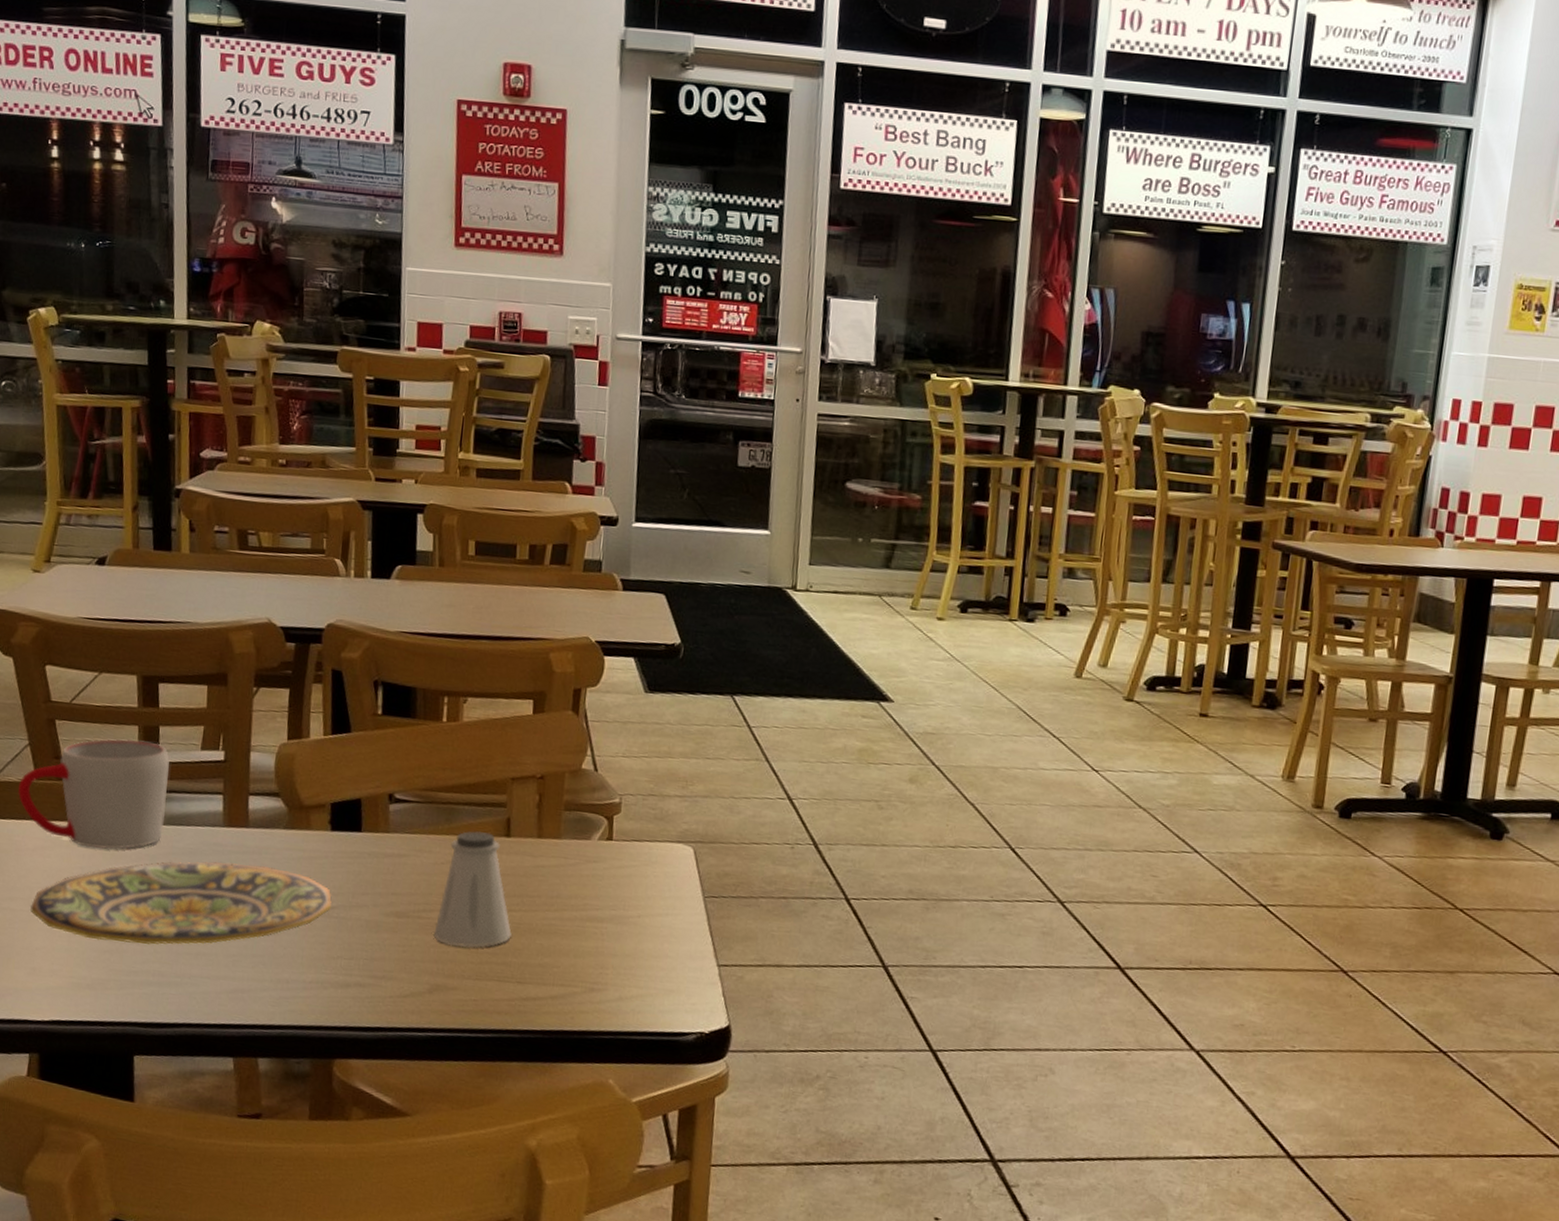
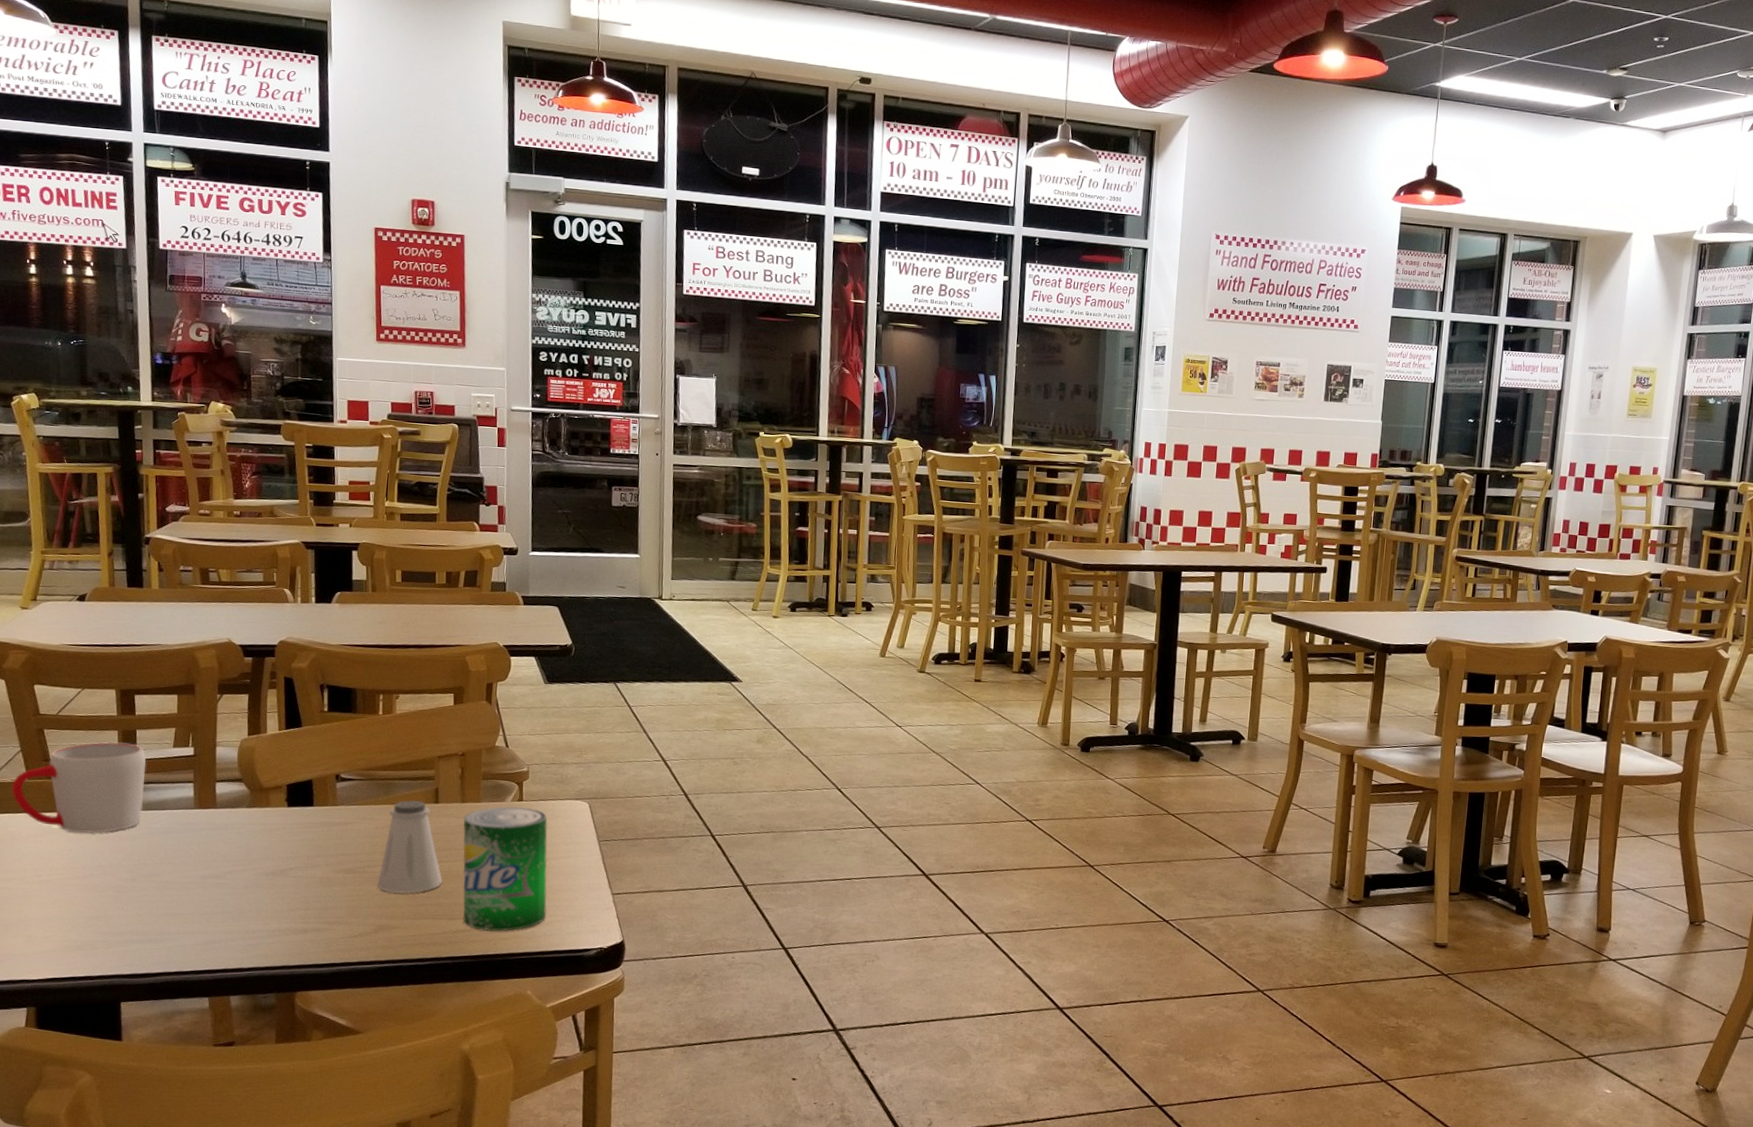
plate: present [30,861,332,945] -> none [25,837,290,910]
beverage can: none [535,845,642,1003] -> present [462,806,548,932]

